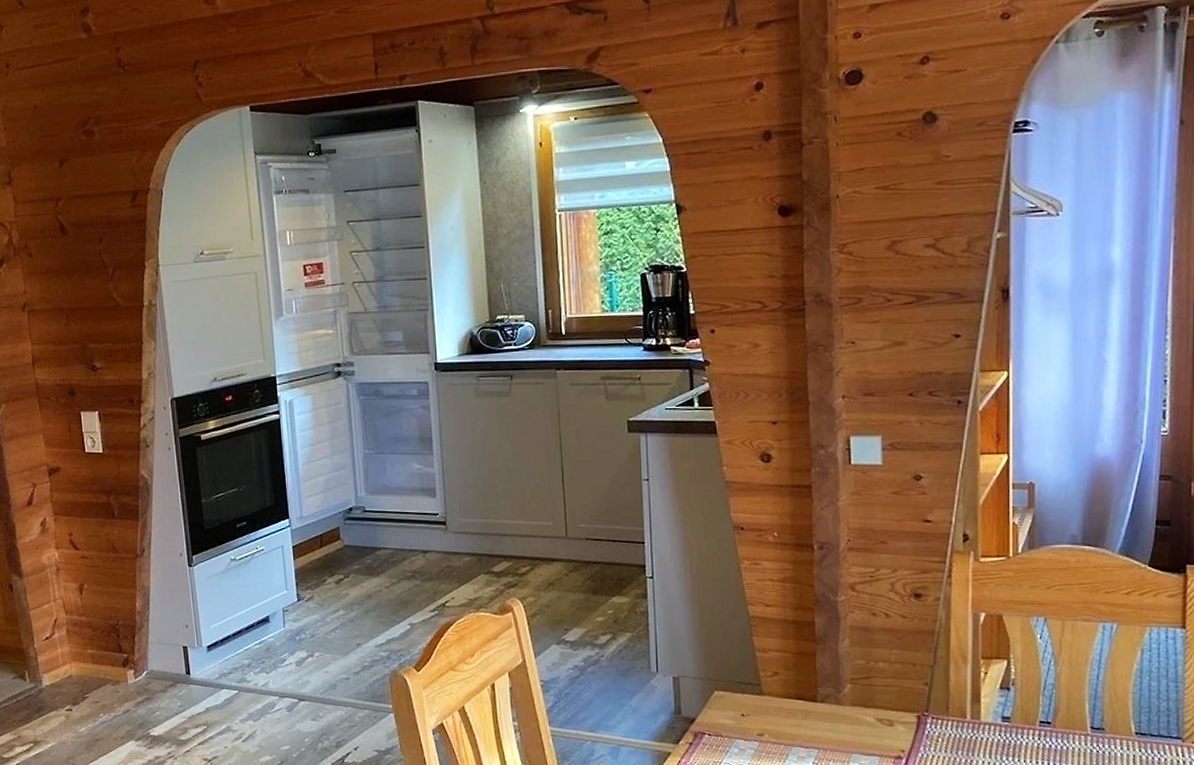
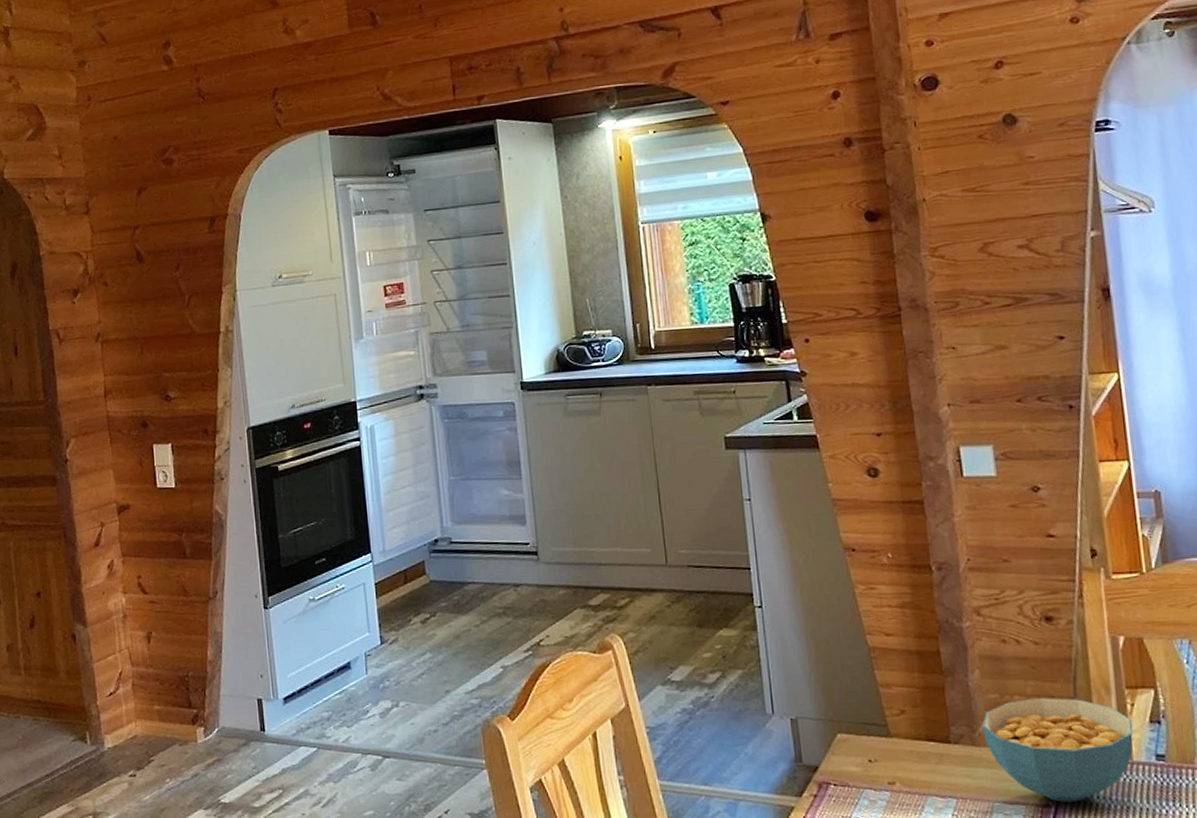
cereal bowl: none [848,665,985,755] -> present [982,698,1133,802]

